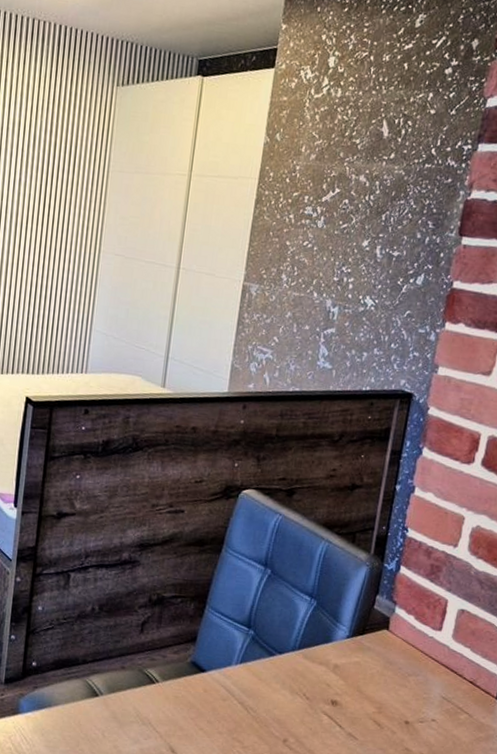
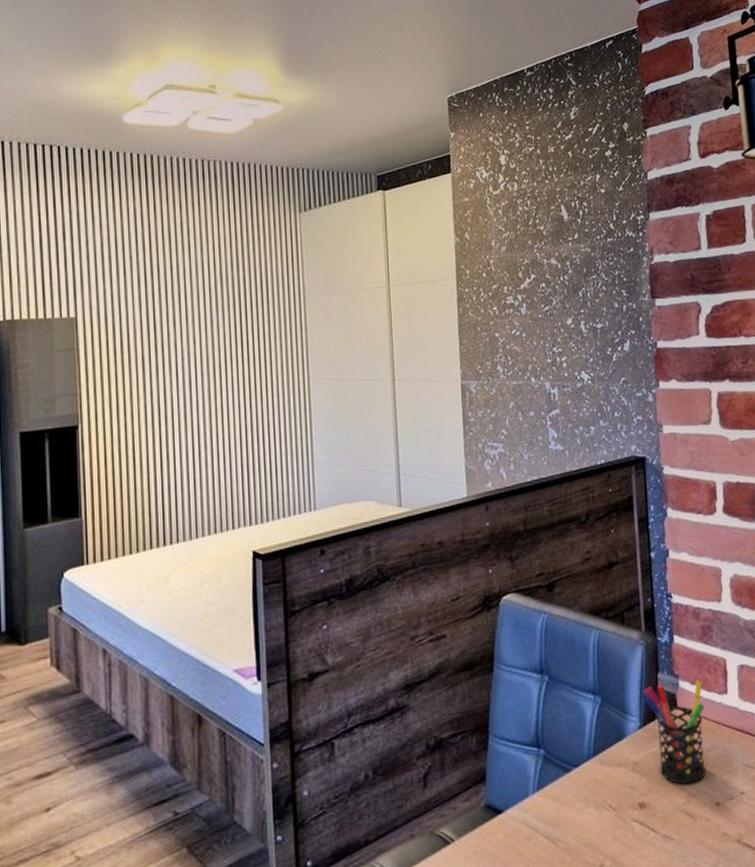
pen holder: none [358,604,419,699] -> present [643,680,706,785]

